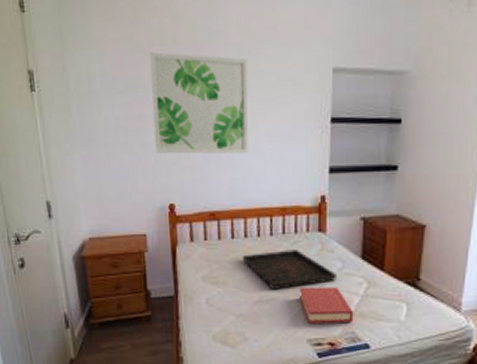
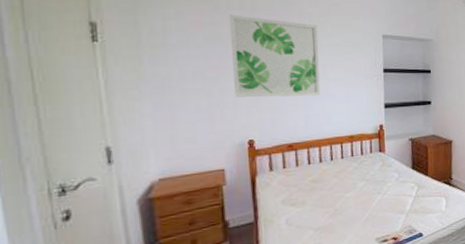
serving tray: present [242,250,338,291] -> none [318,167,396,203]
hardback book: present [300,287,354,324] -> none [367,193,410,226]

